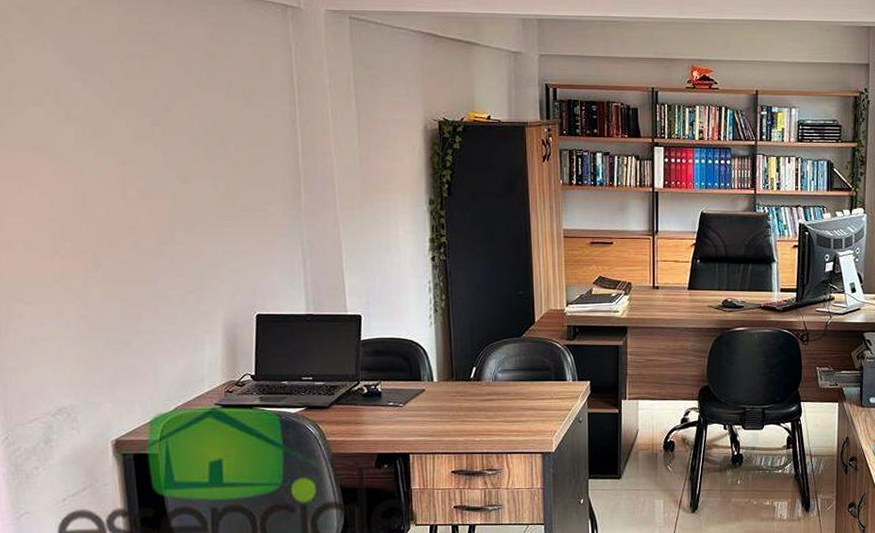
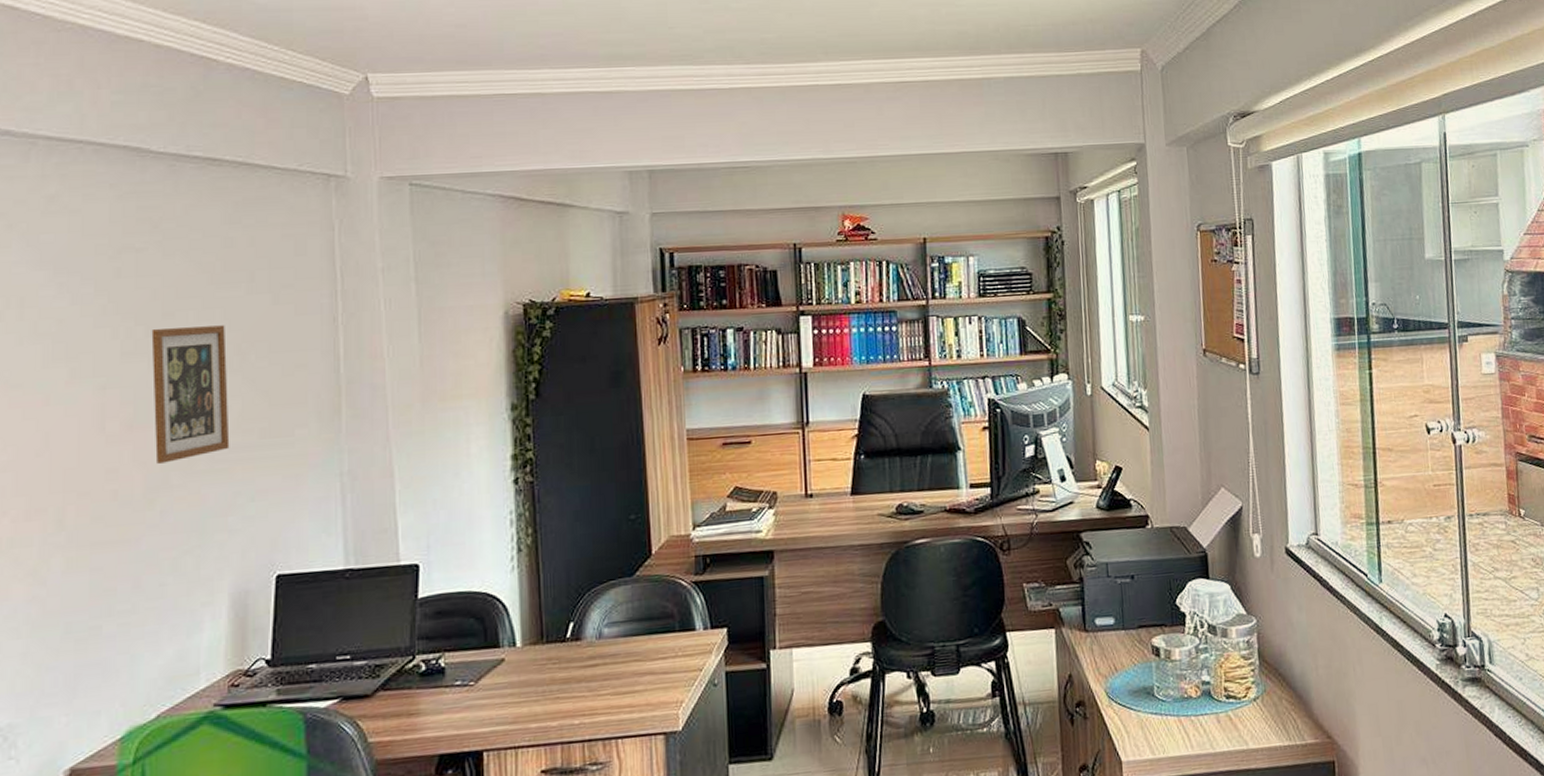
picture frame: none [156,121,219,224] -> present [151,325,230,464]

